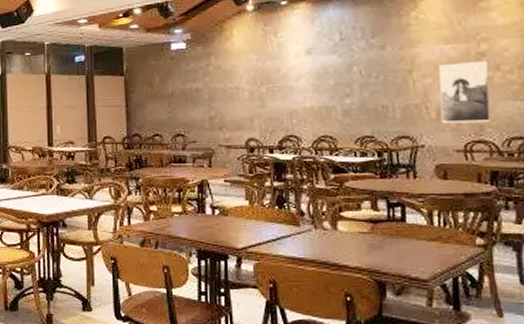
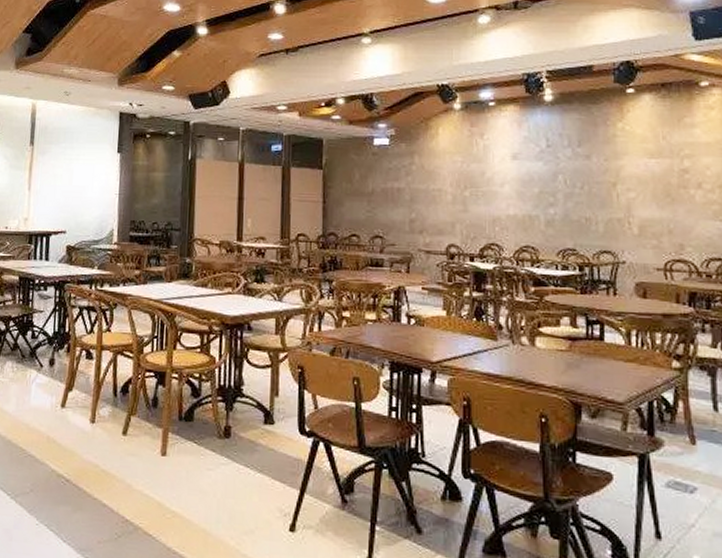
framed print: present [438,60,492,124] -> none [642,177,692,242]

